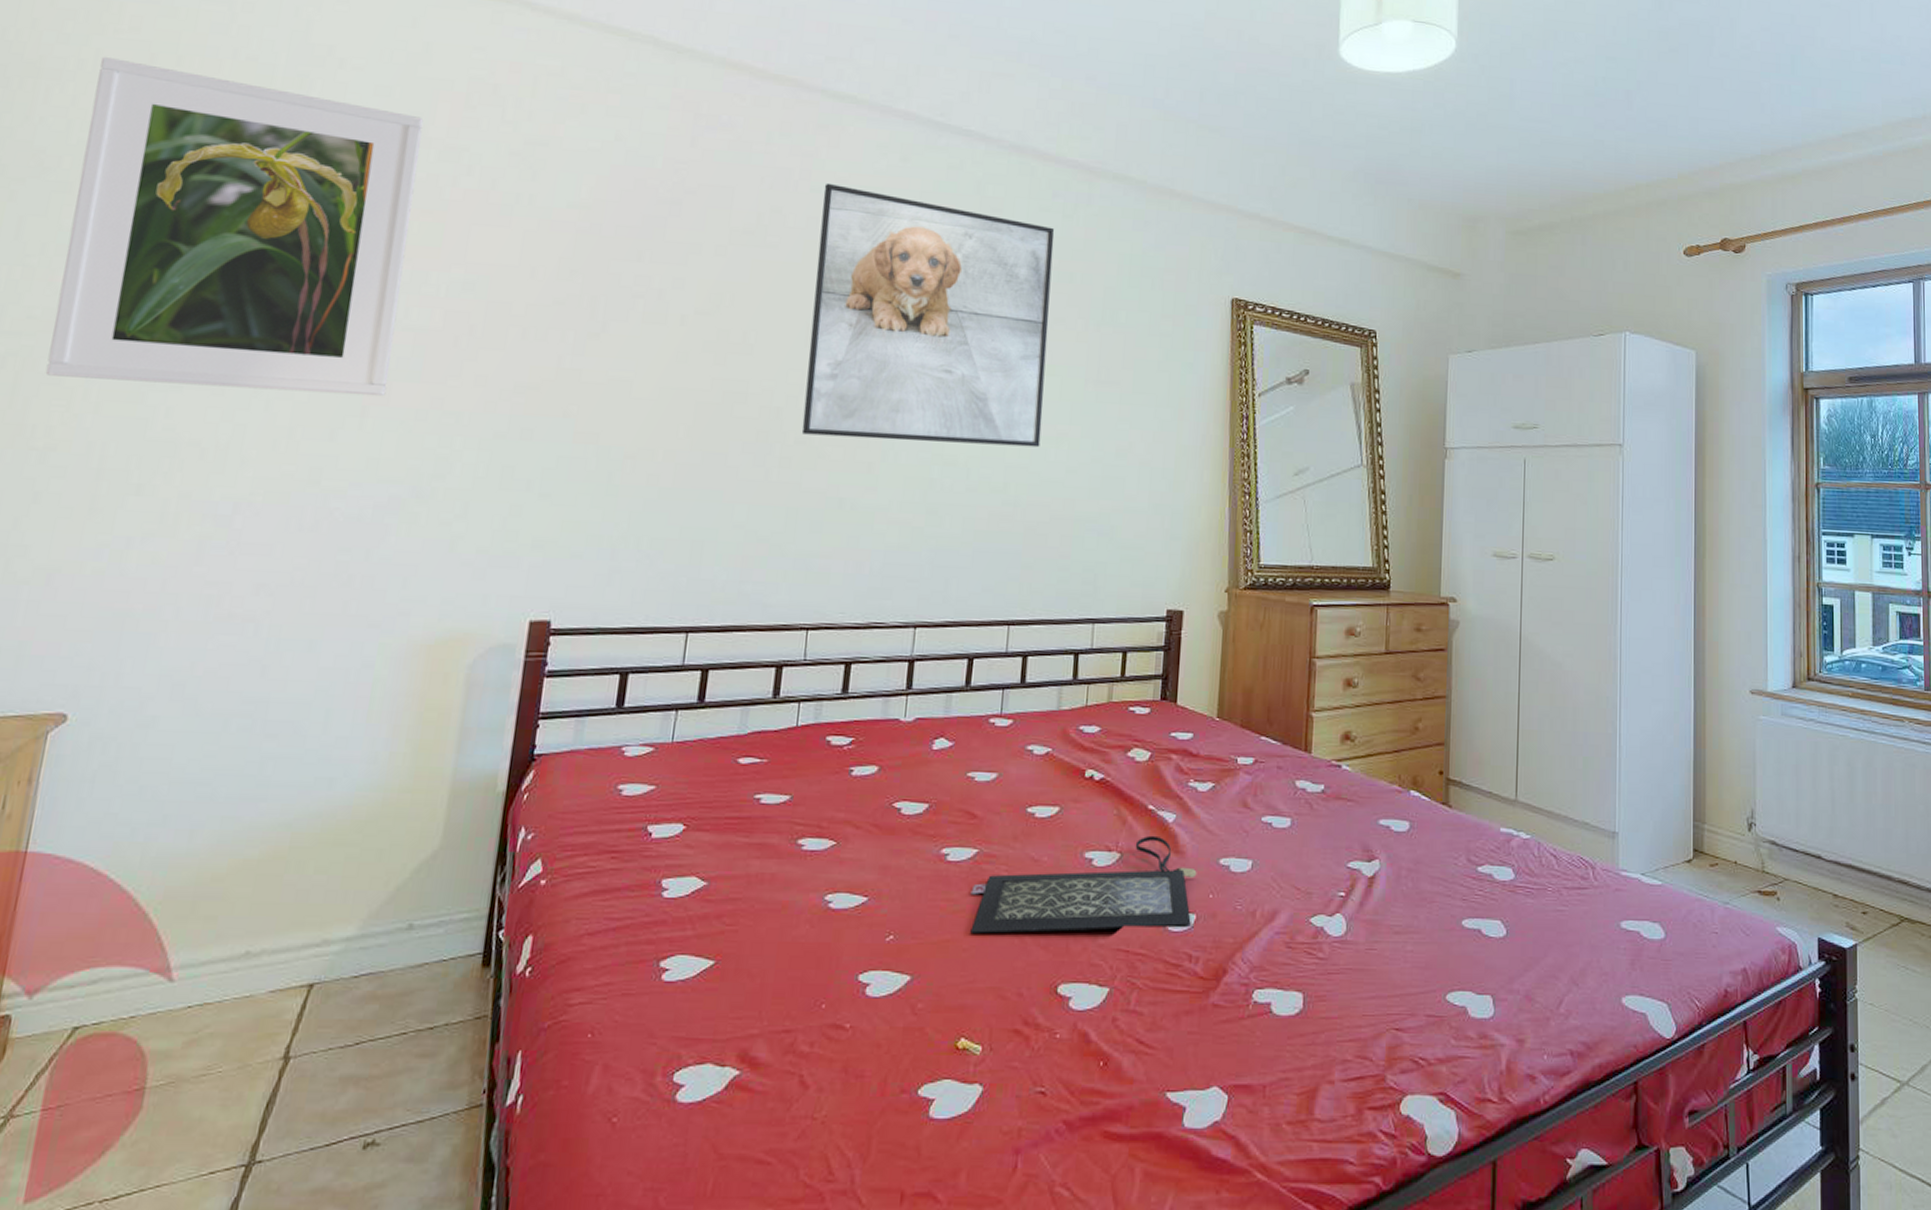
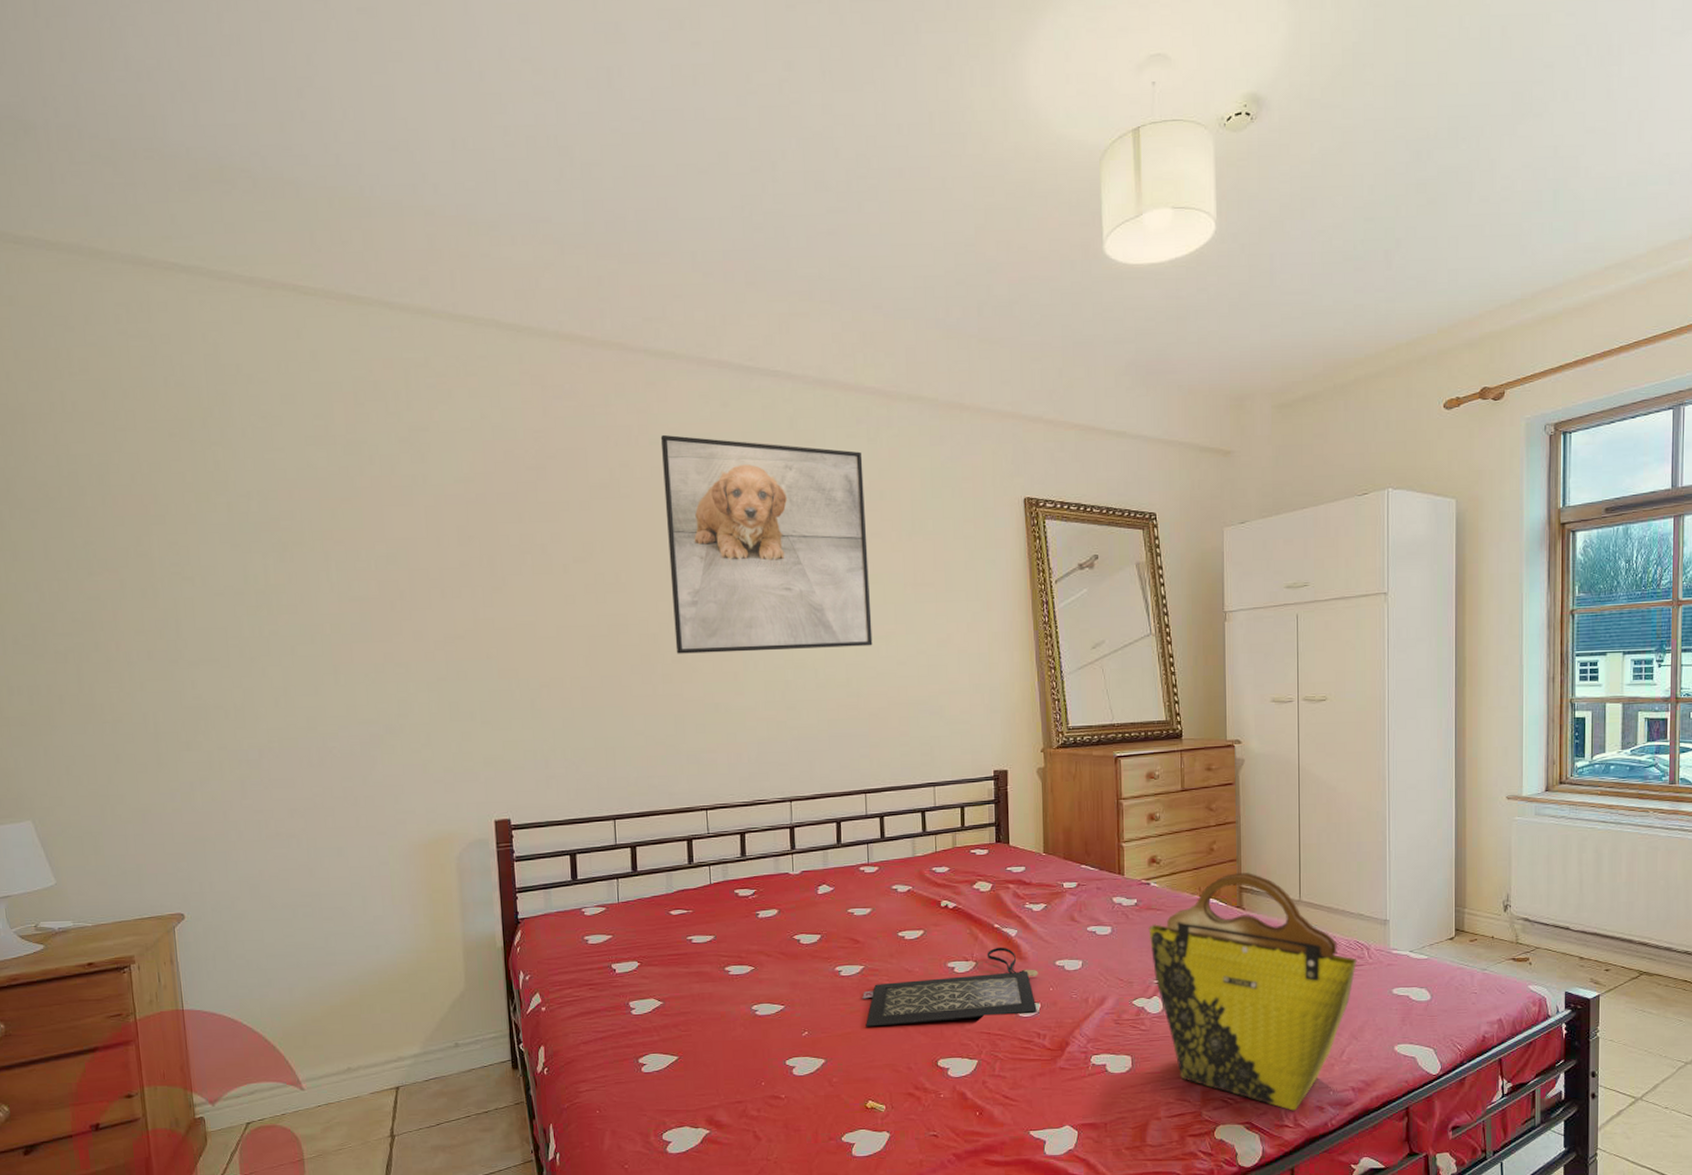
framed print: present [45,56,424,397] -> none [66,397,349,665]
tote bag: none [1335,759,1581,1080] -> present [1148,871,1357,1111]

